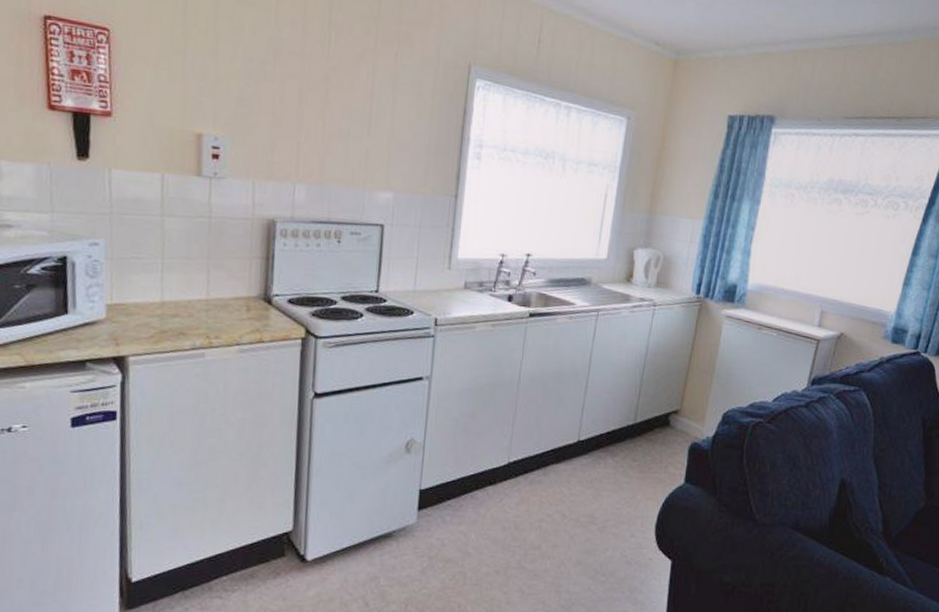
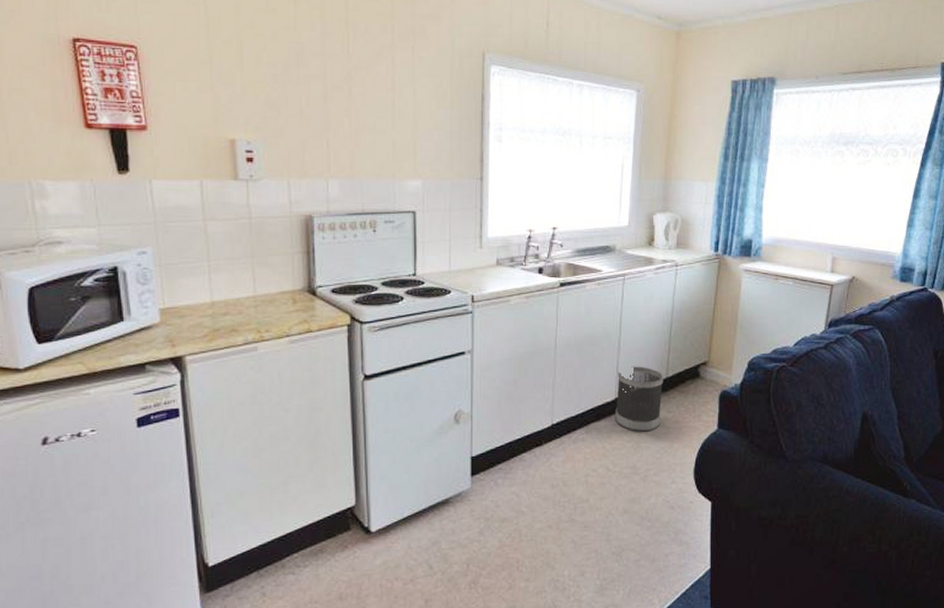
wastebasket: none [576,408,632,480] -> present [615,366,664,432]

